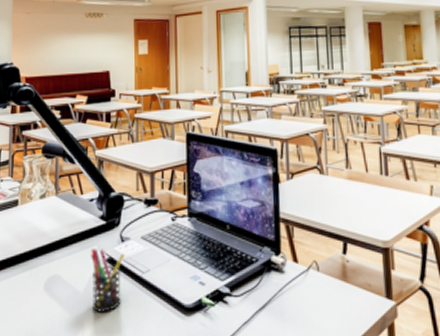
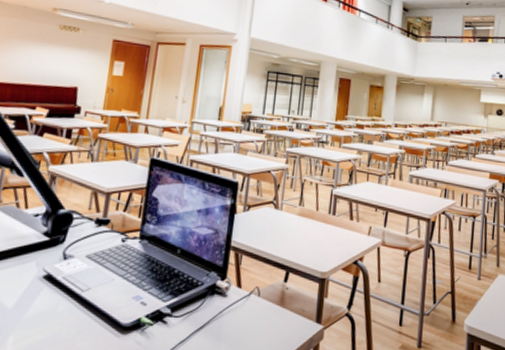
pen holder: present [90,248,124,312] -> none [20,263,65,329]

